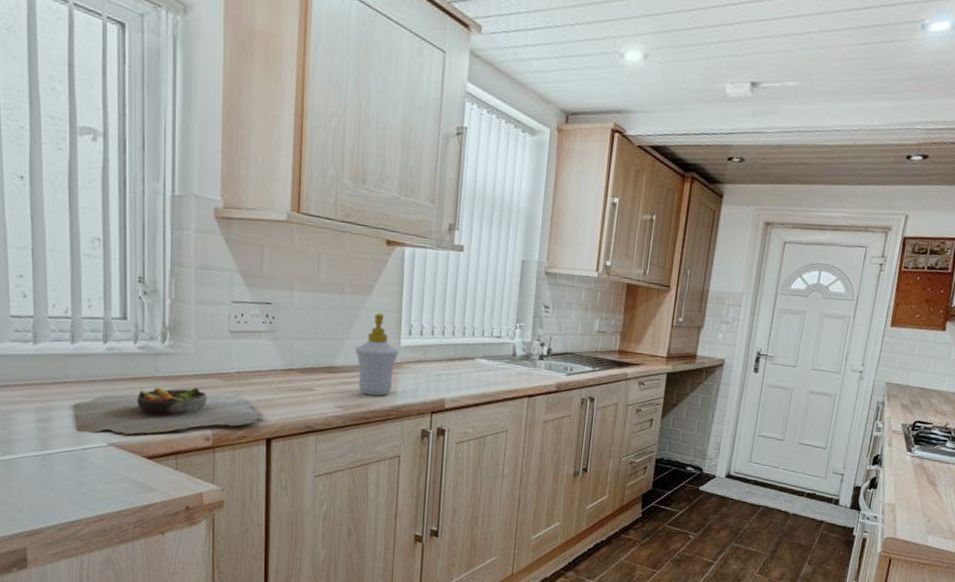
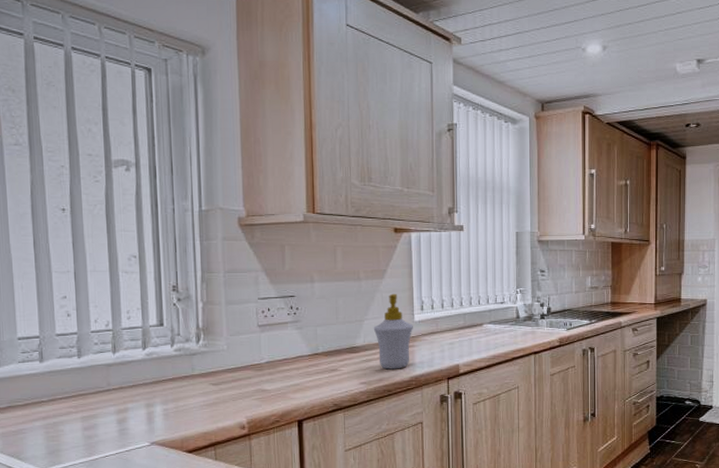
cutting board: present [74,387,264,435] -> none [117,380,294,435]

